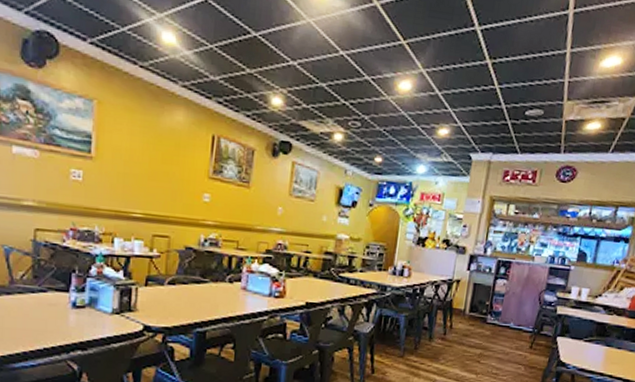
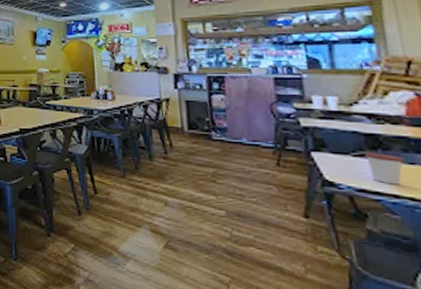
cup: none [591,335,616,365] -> present [364,148,405,185]

